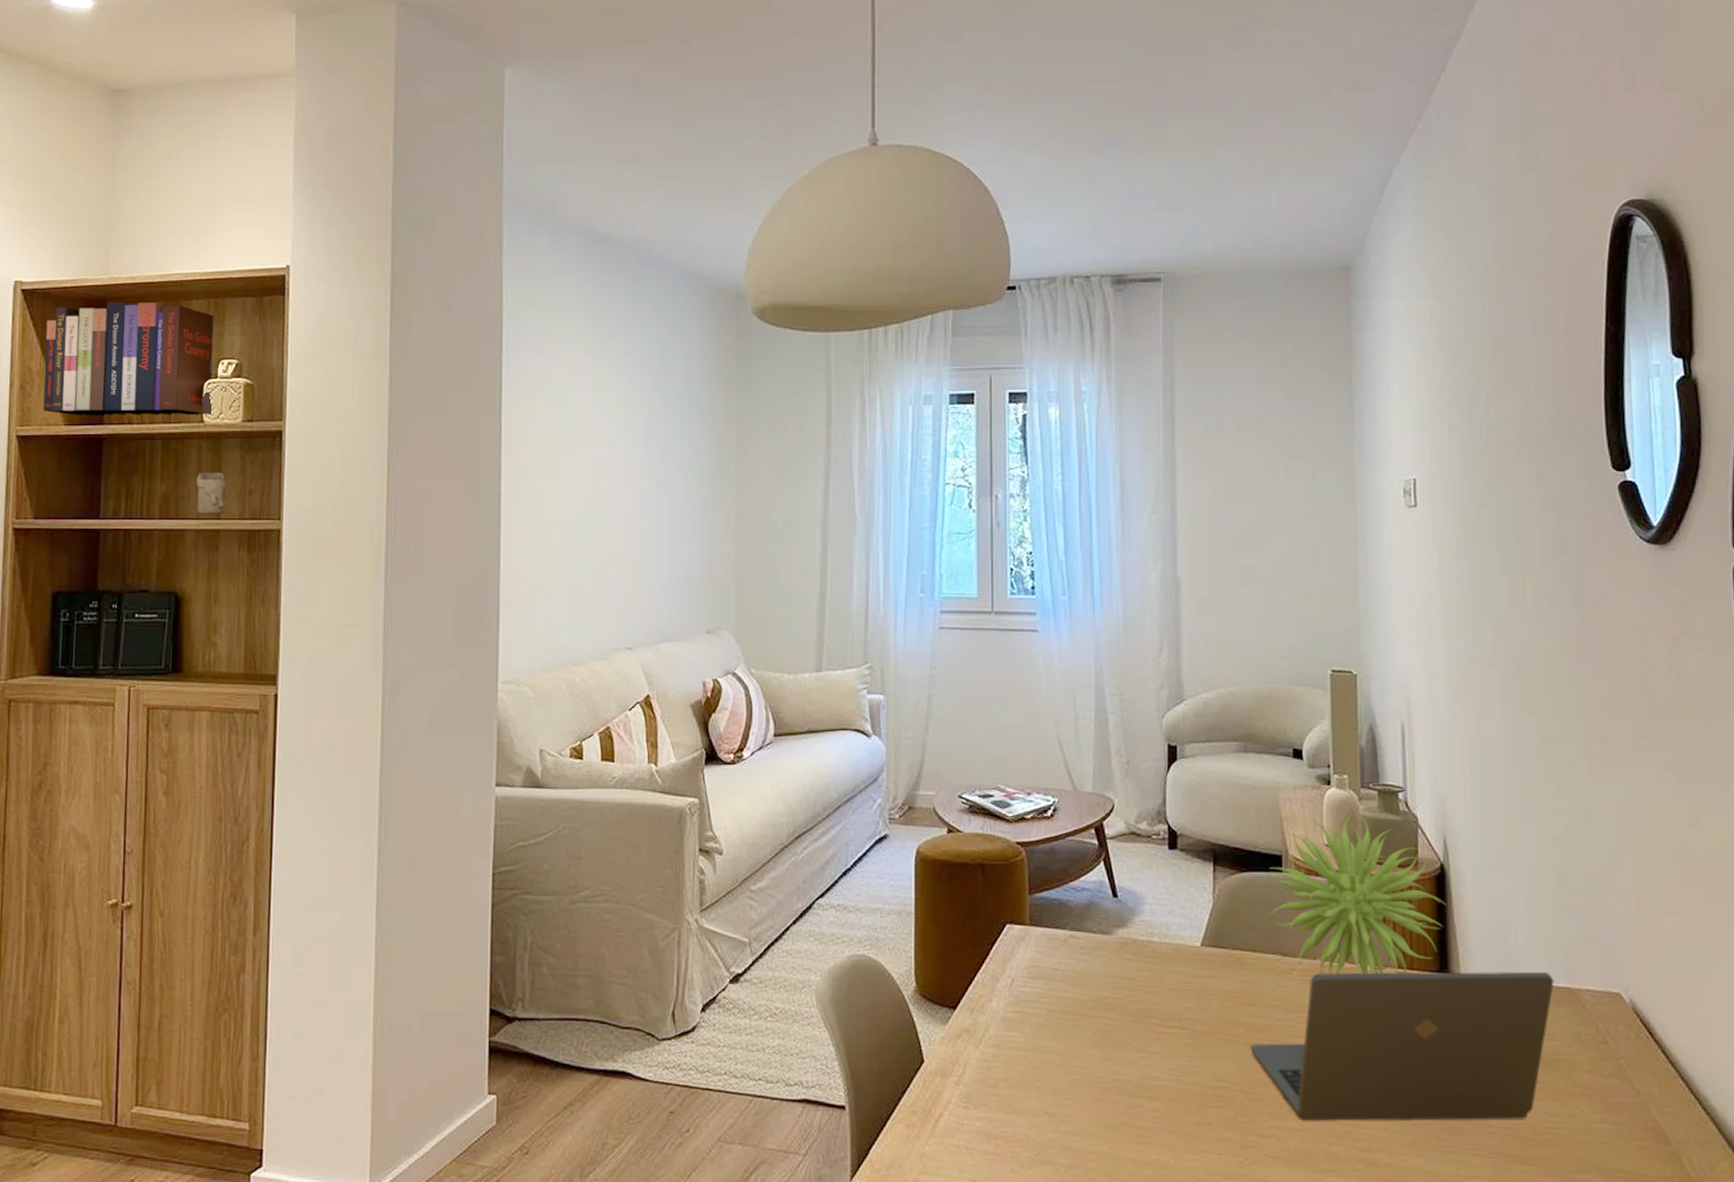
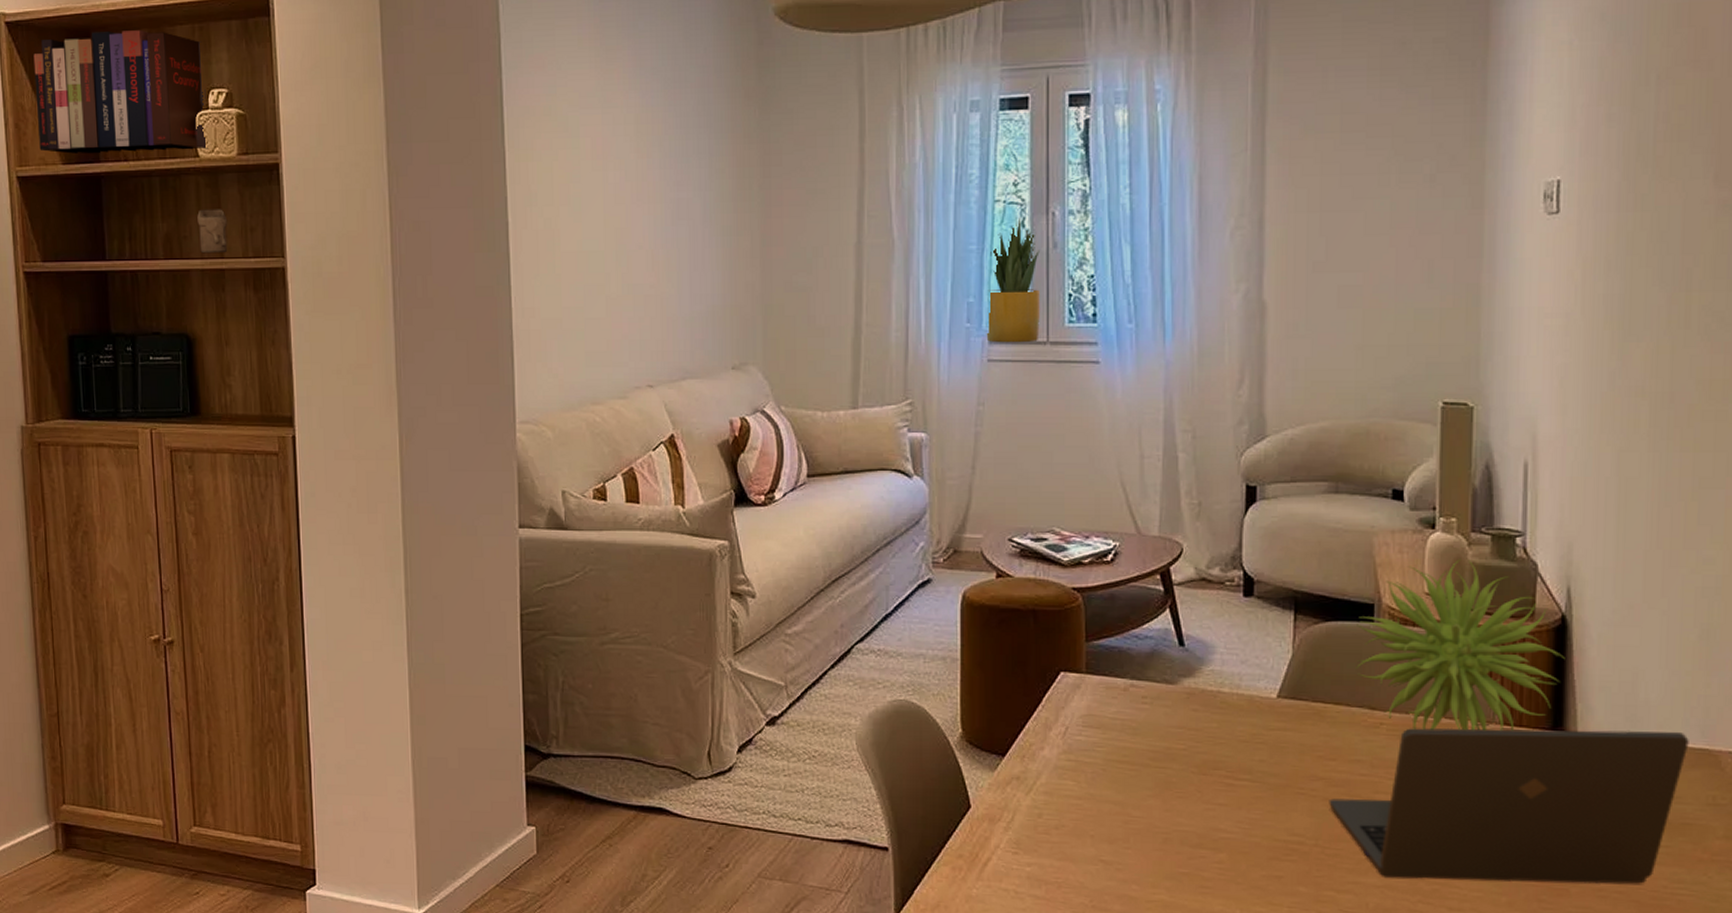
planter: none [938,498,985,612] -> present [986,216,1040,343]

